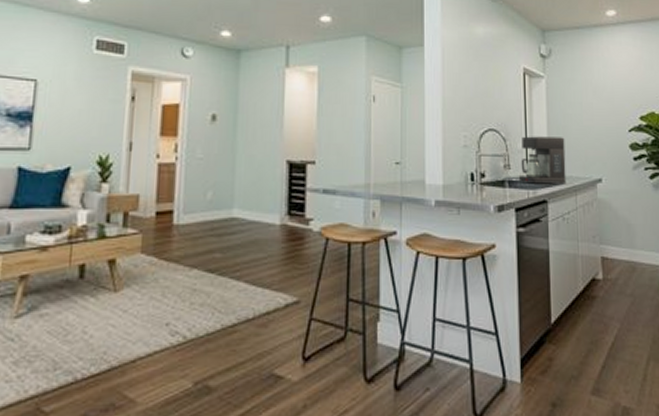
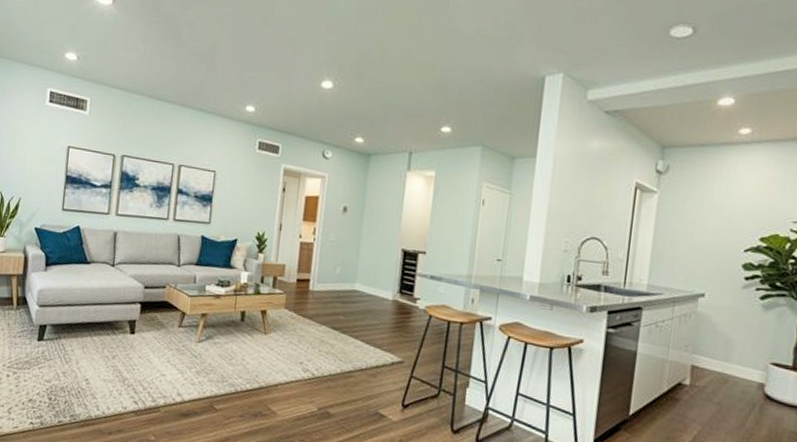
coffee maker: present [518,136,567,184] -> none [615,246,671,295]

